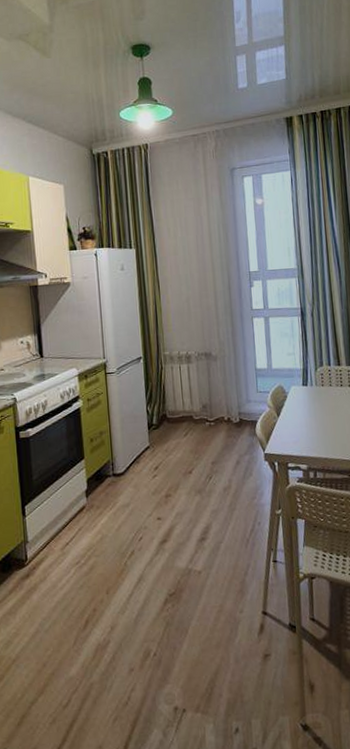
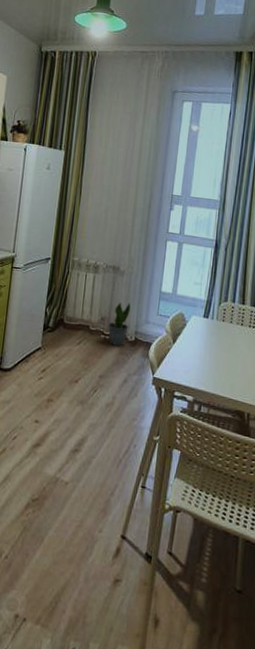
potted plant: none [211,386,231,430] -> present [108,302,131,346]

